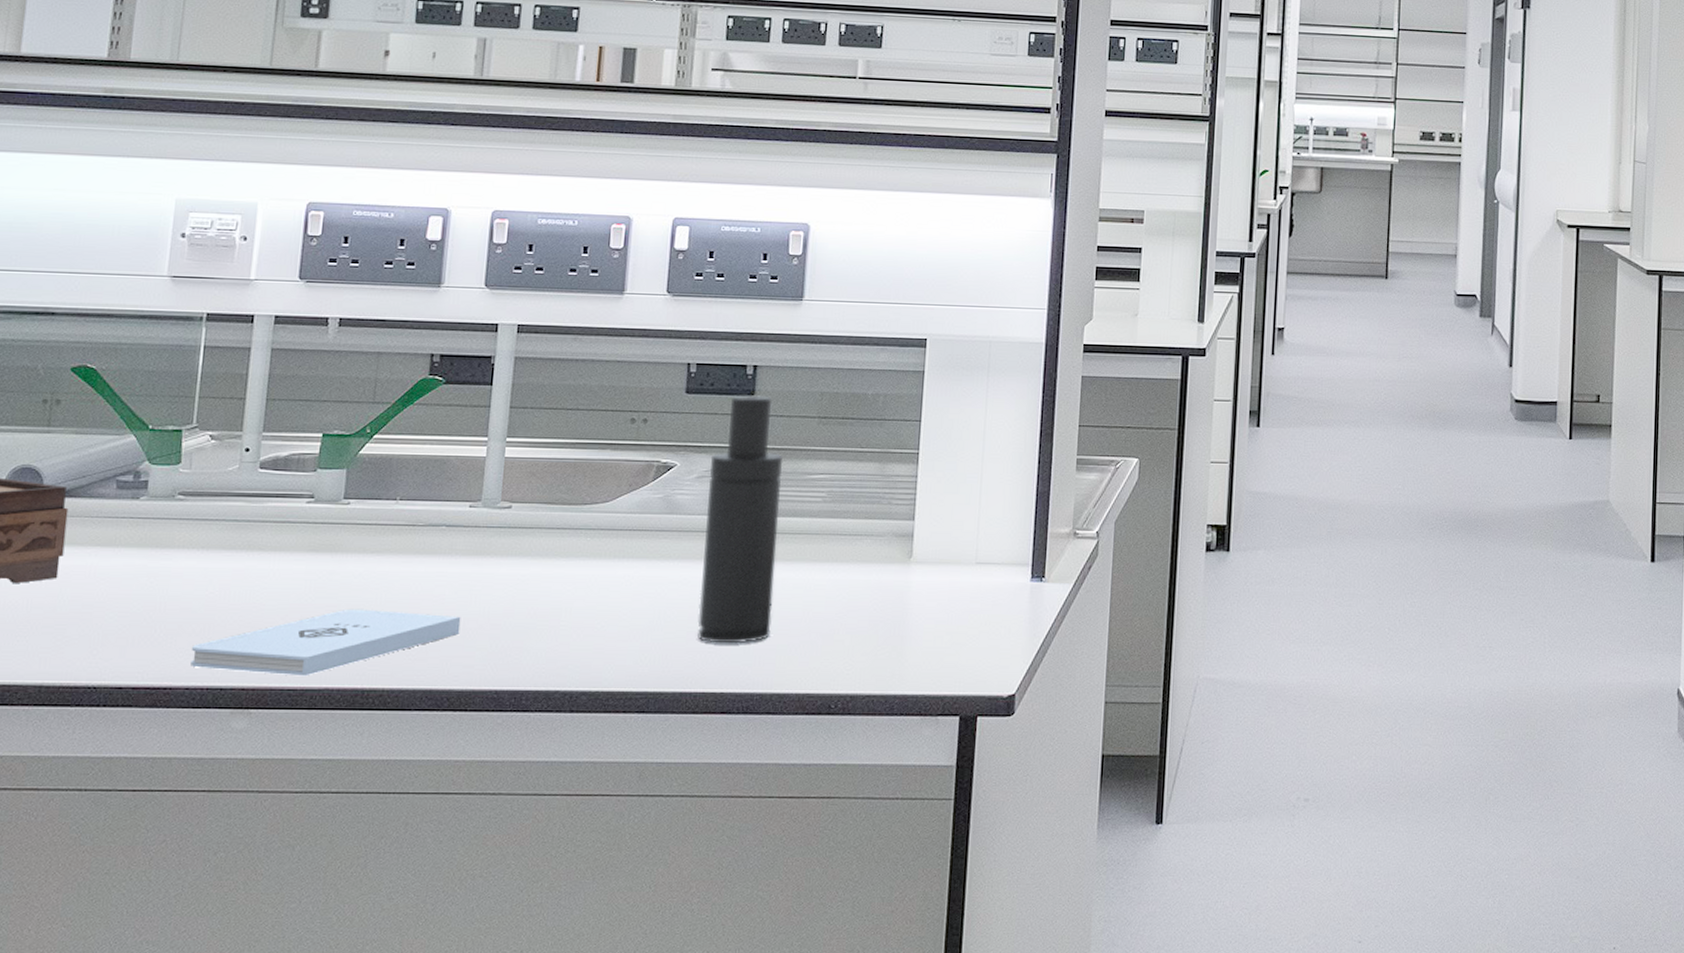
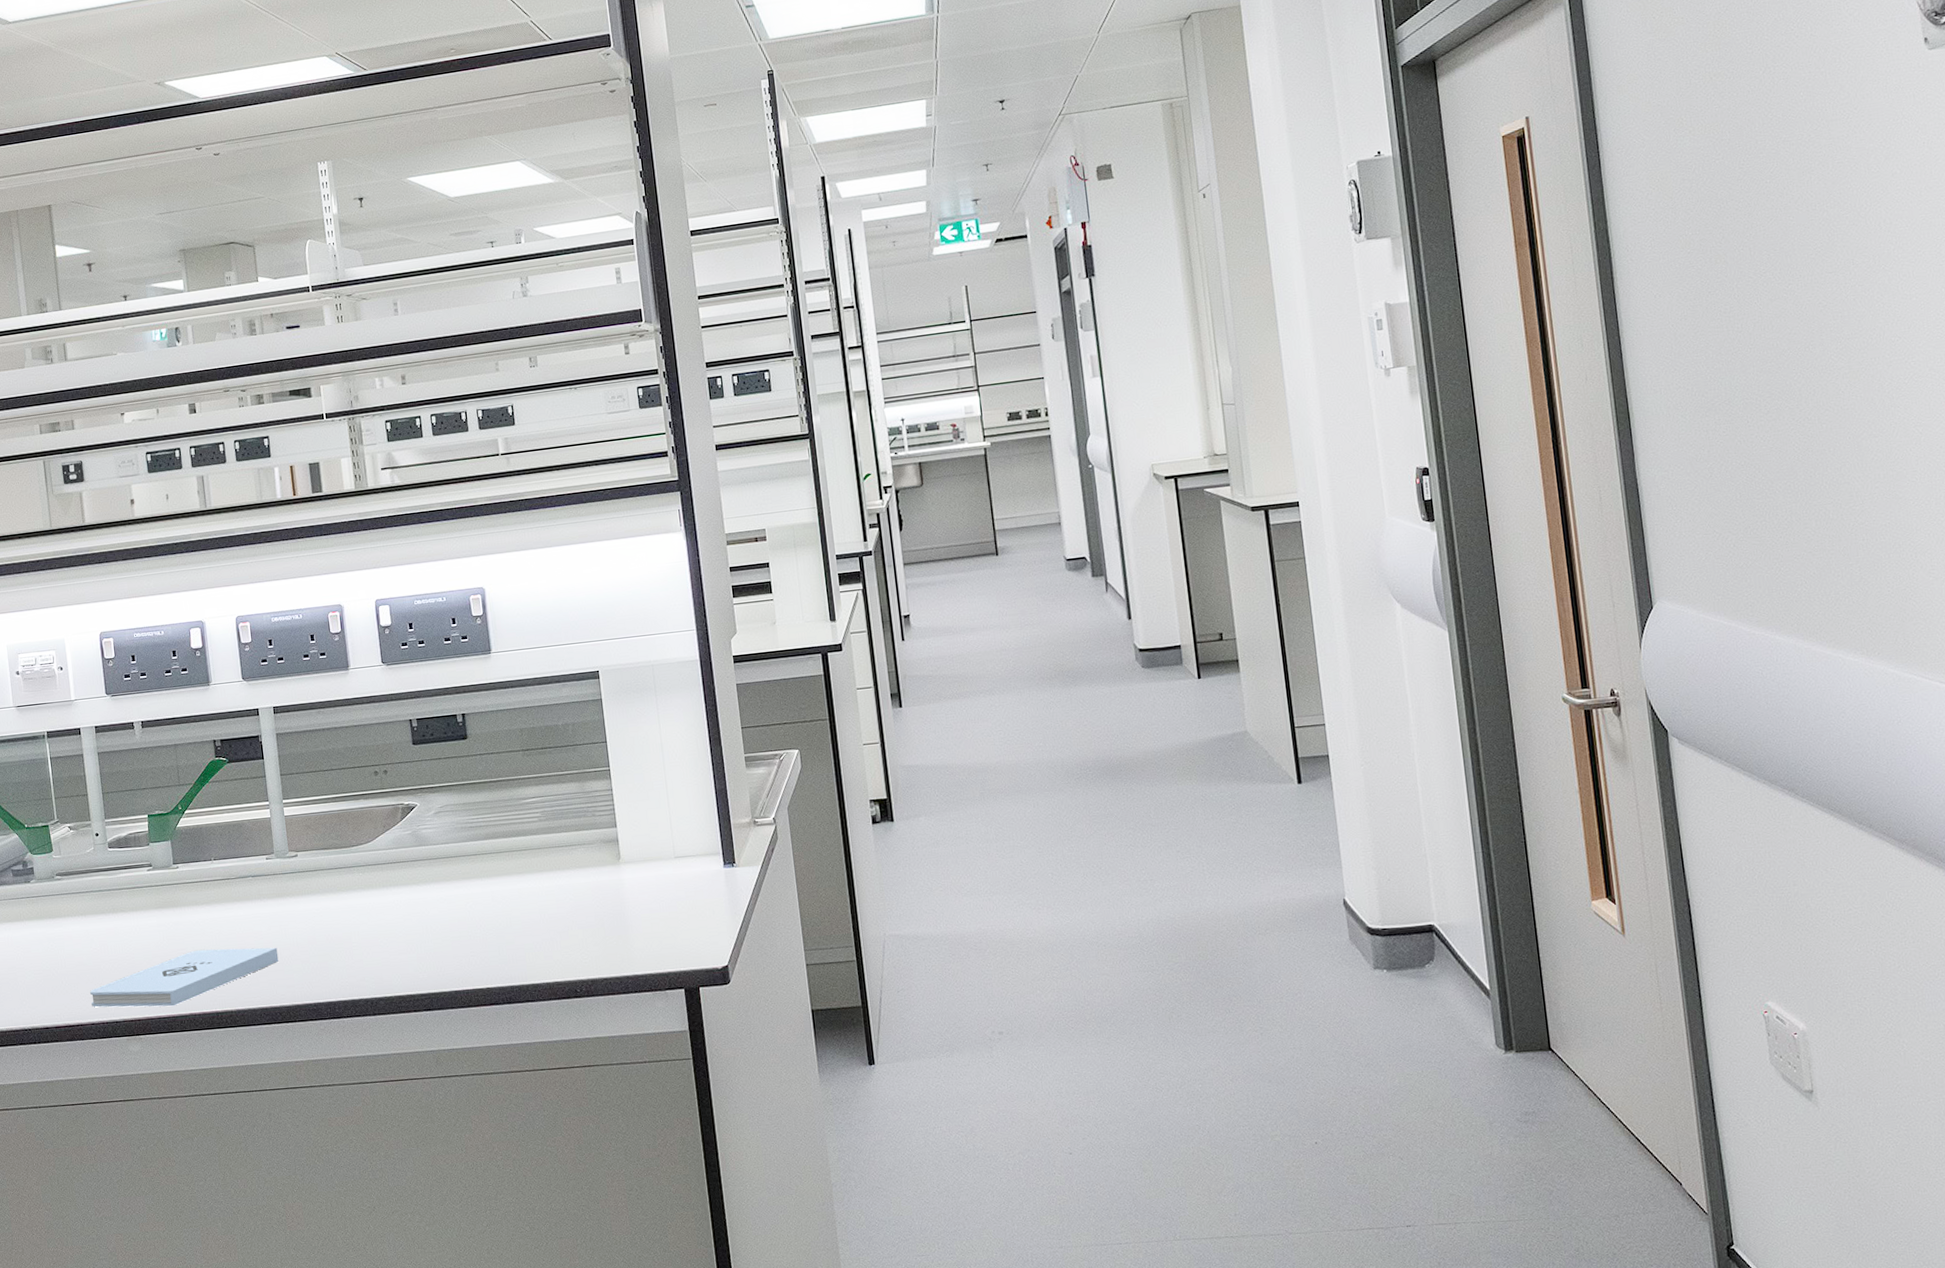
atomizer: present [697,395,782,644] -> none [443,738,517,948]

